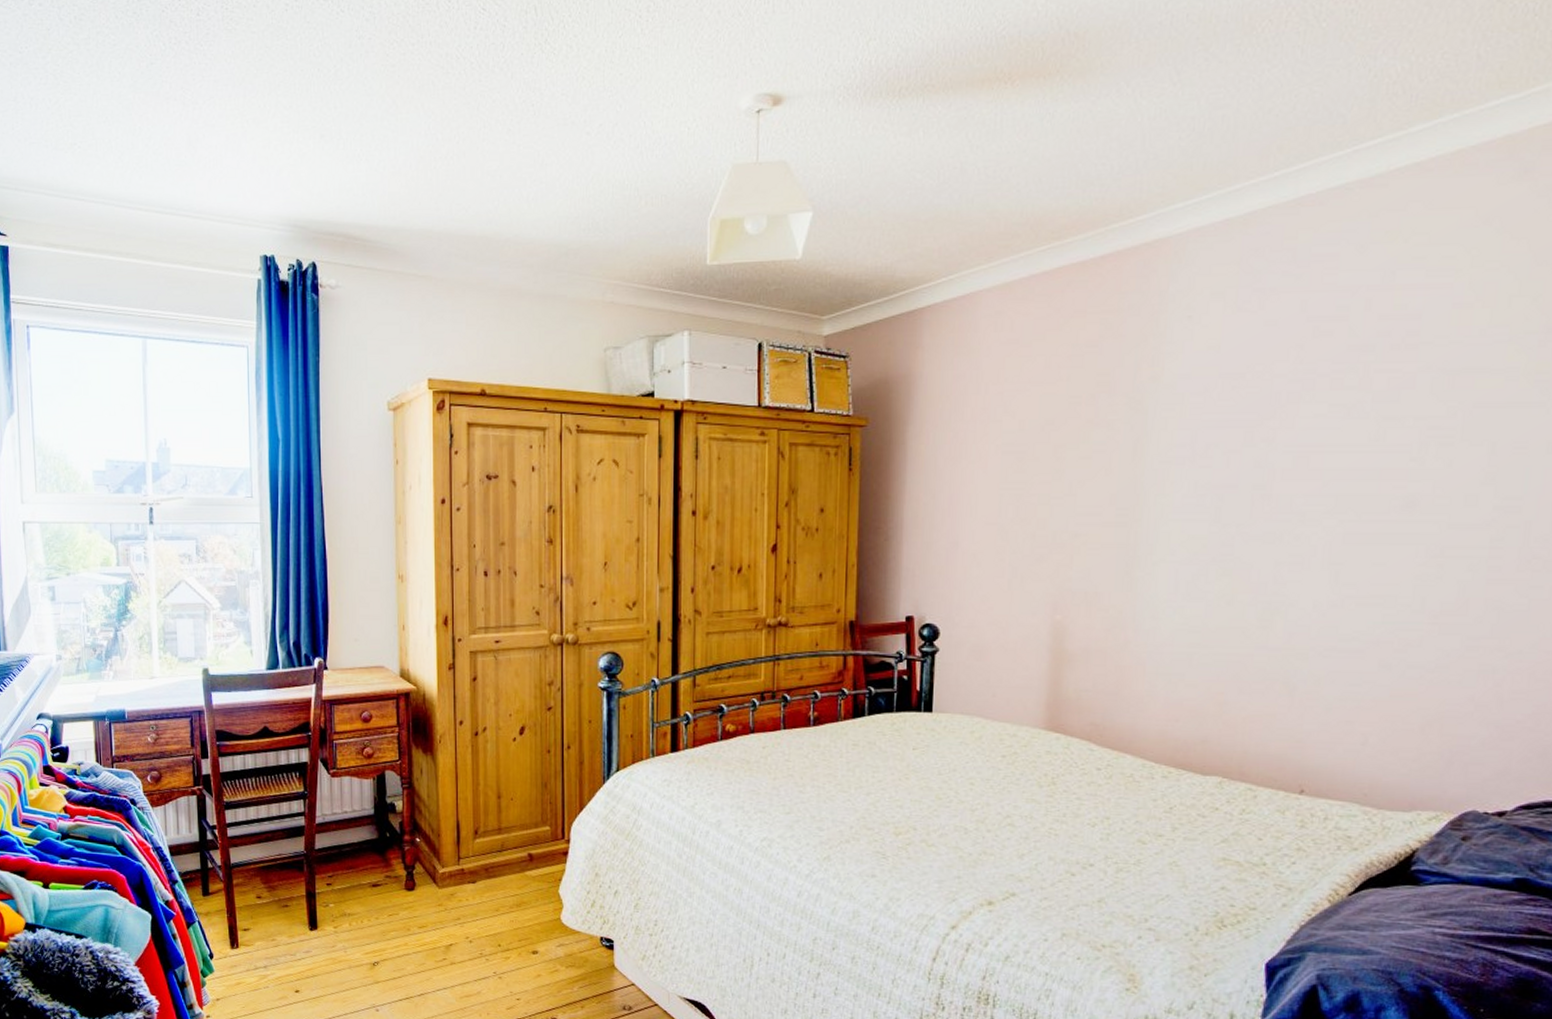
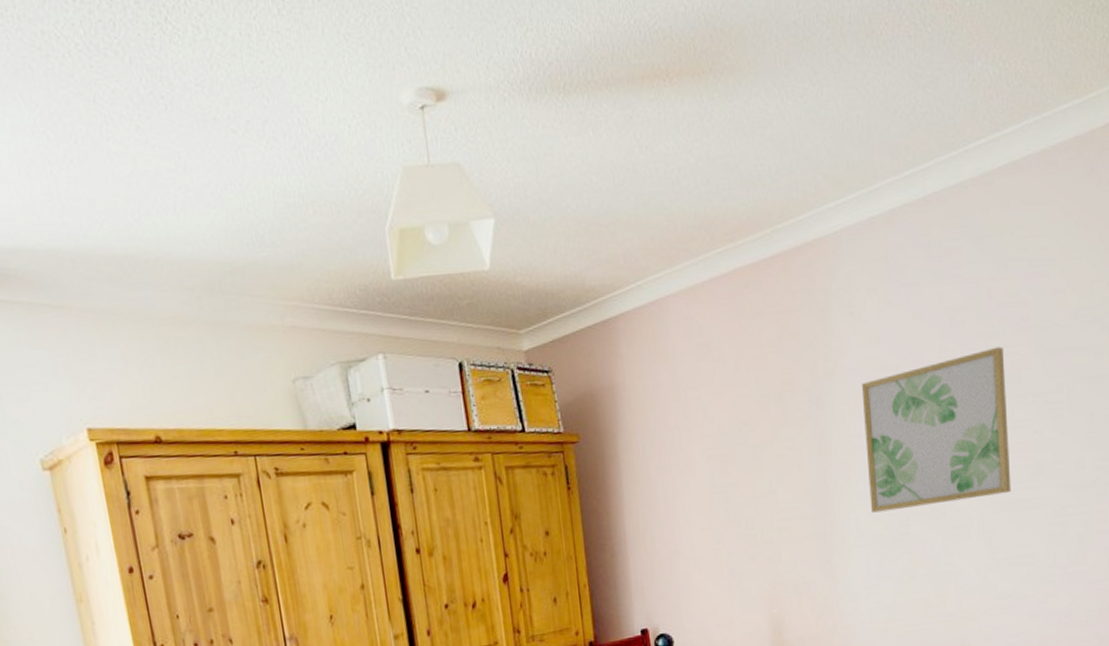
wall art: none [1186,362,1380,528] -> present [861,346,1012,513]

